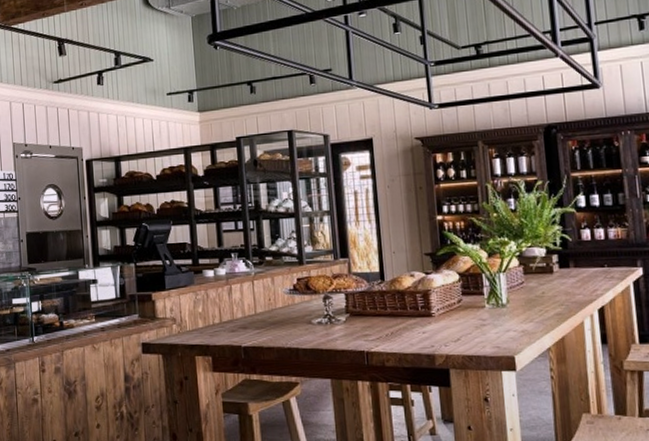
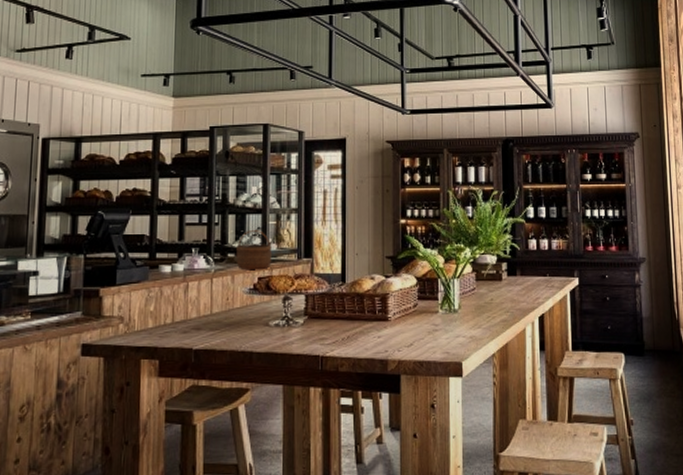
wicker basket: none [273,232,309,273] -> present [236,229,272,271]

